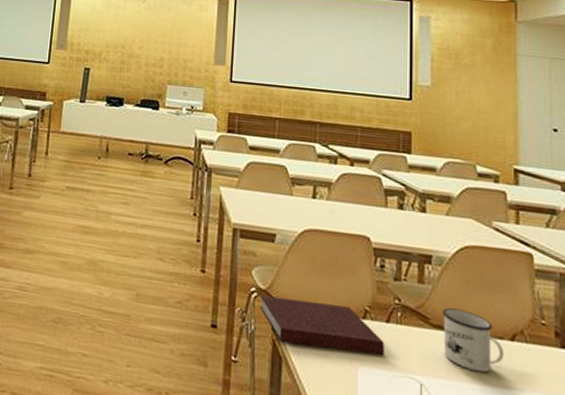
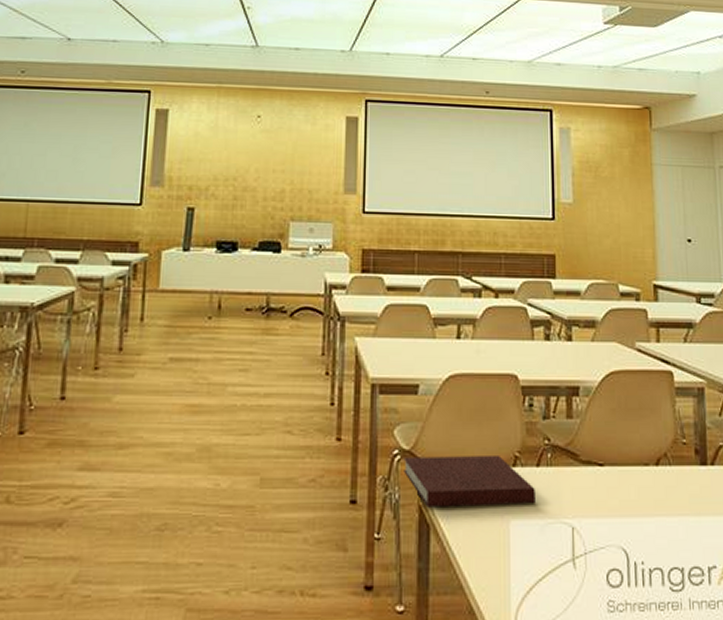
mug: present [442,307,504,373] -> none [591,440,650,505]

